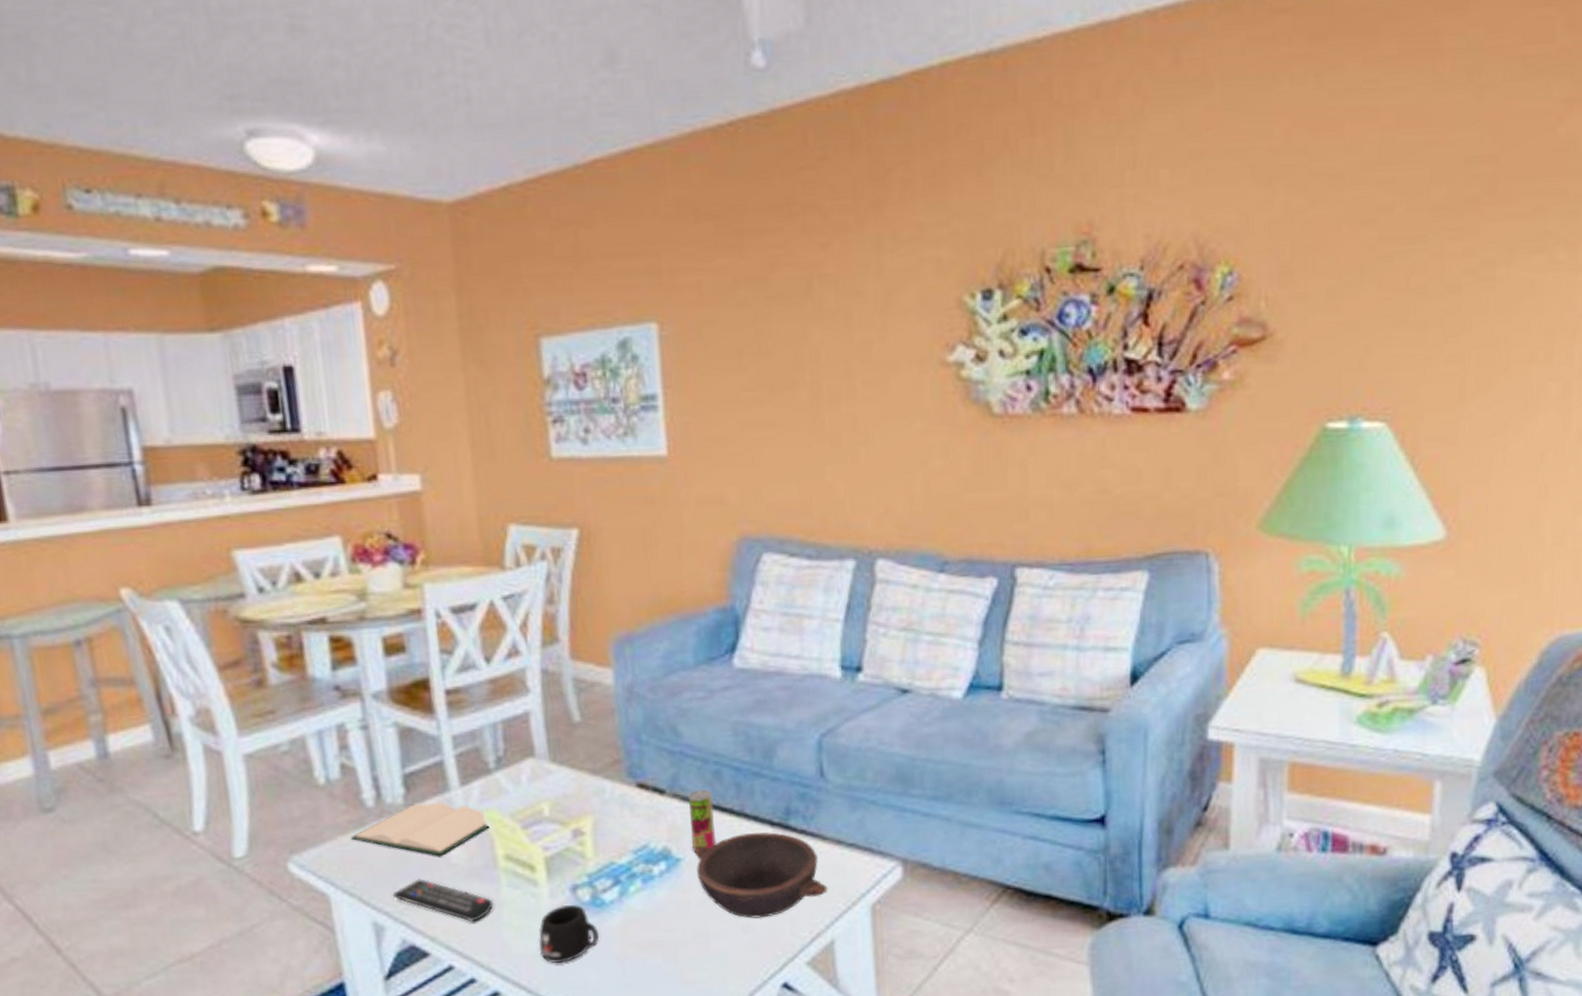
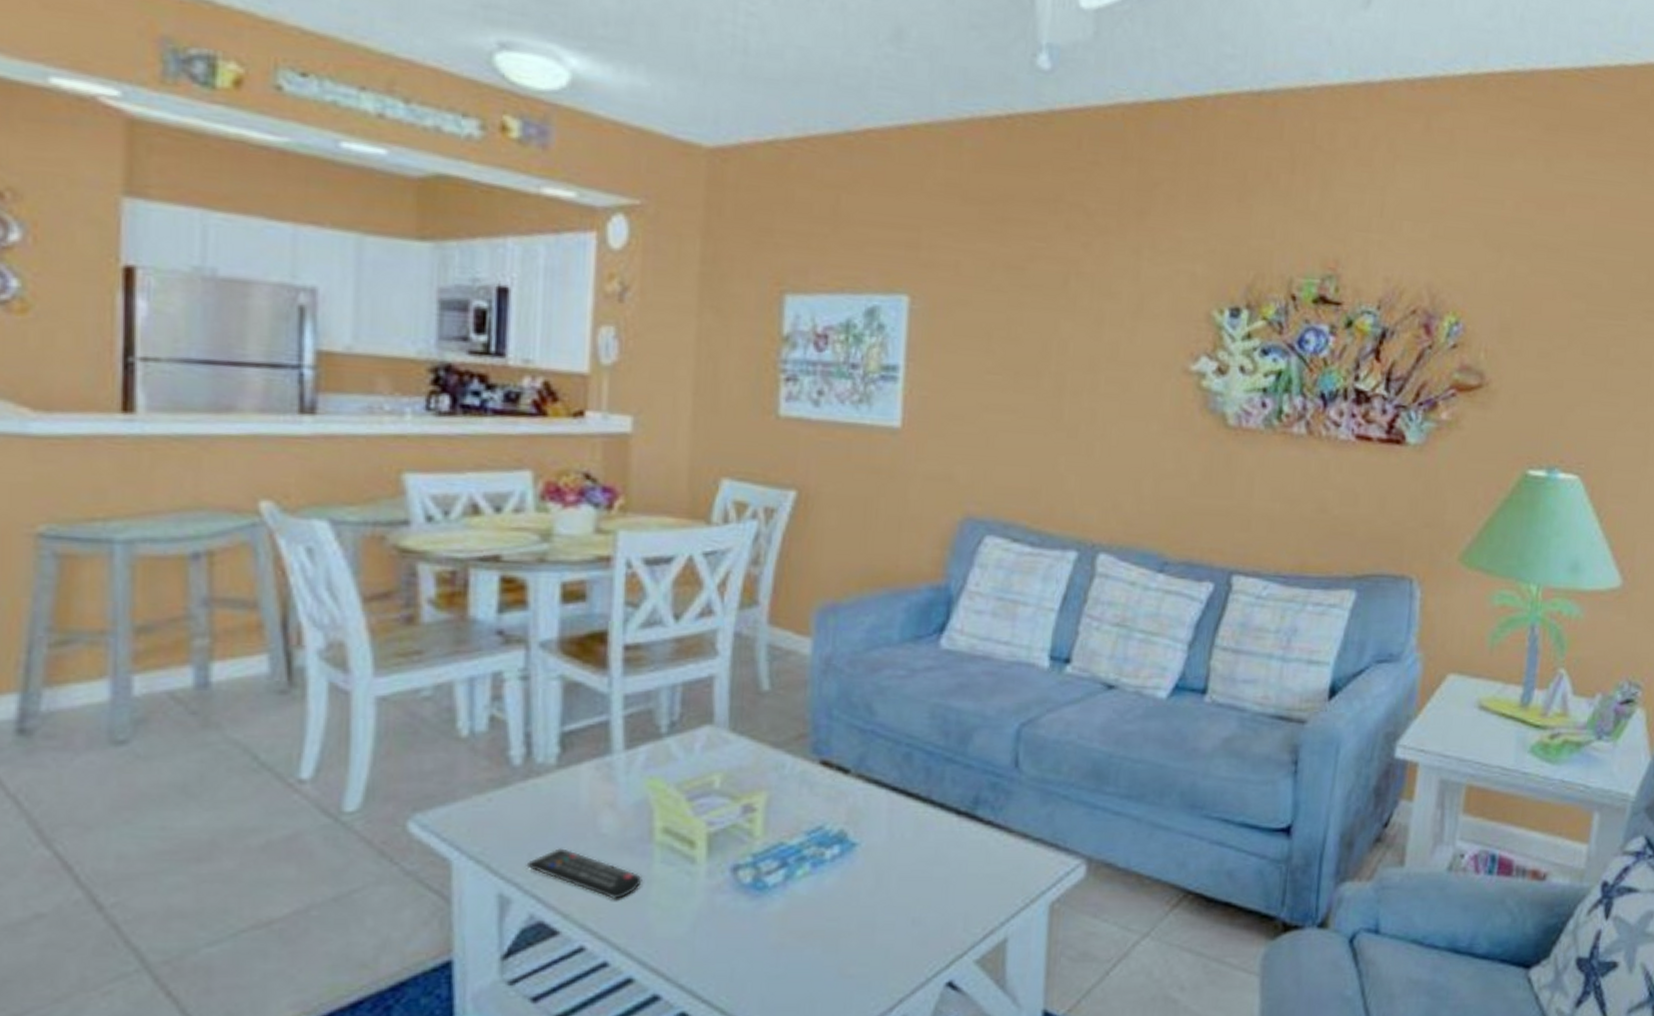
hardback book: present [351,802,489,856] -> none [488,765,650,824]
mug: present [538,905,600,963] -> none [686,887,756,949]
beverage can: present [687,789,717,850] -> none [870,771,900,835]
bowl: present [693,832,828,918] -> none [871,821,1007,911]

